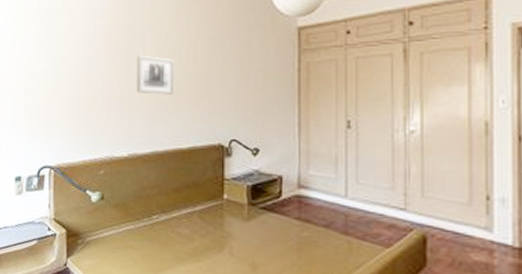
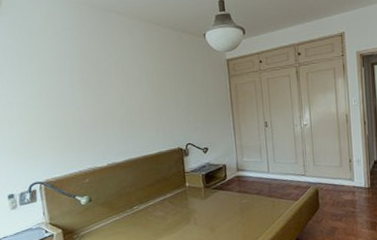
wall art: present [137,55,175,95] -> none [106,86,139,116]

